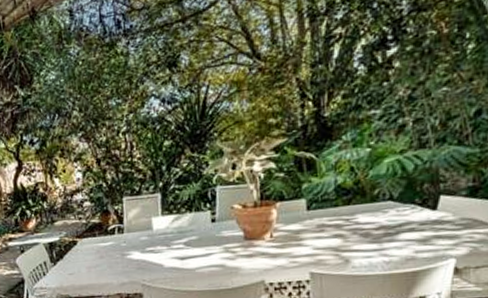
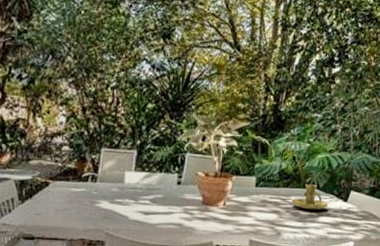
candle holder: none [357,196,409,228] -> present [291,184,328,210]

